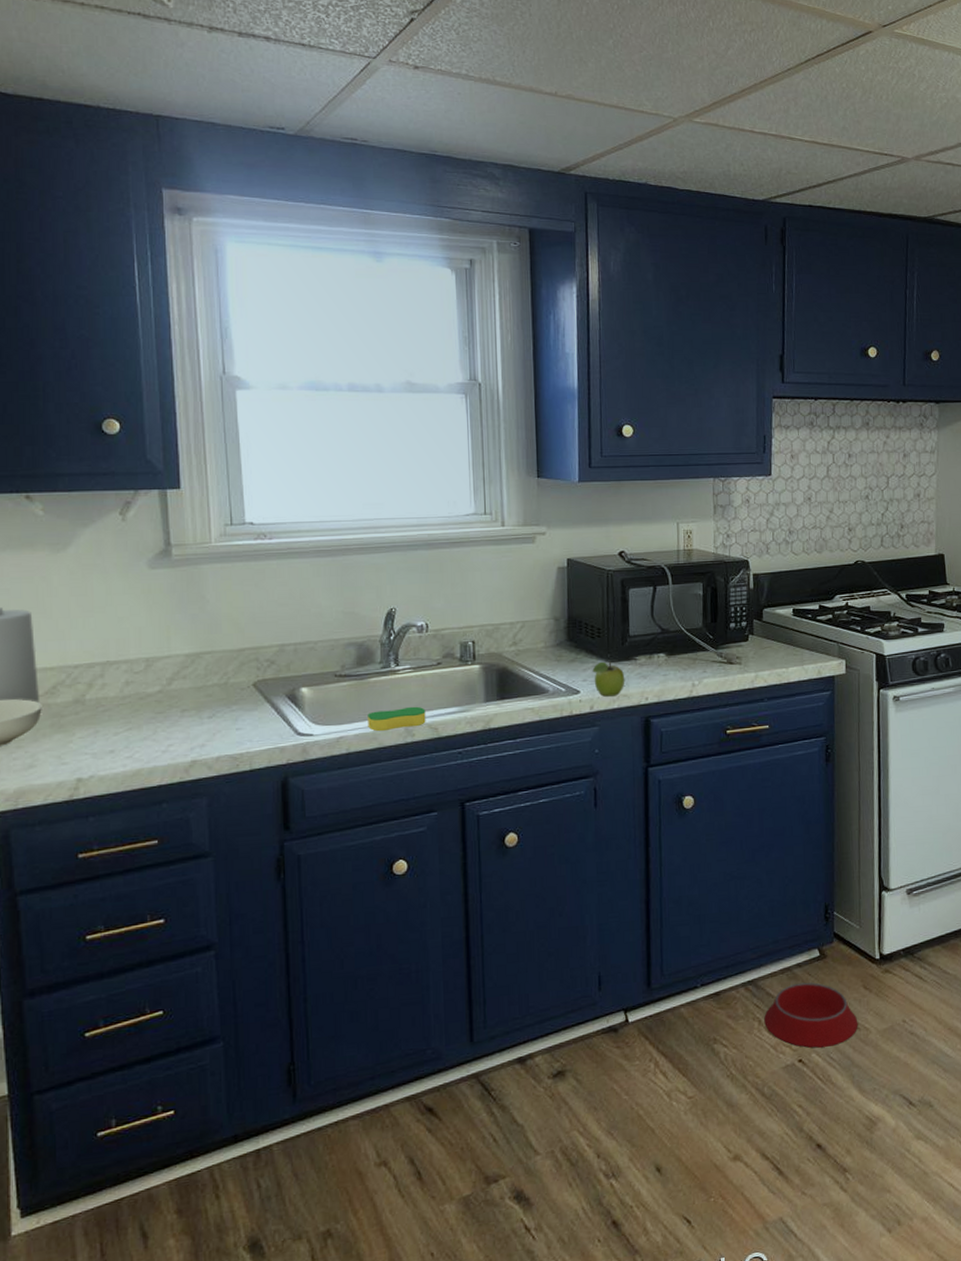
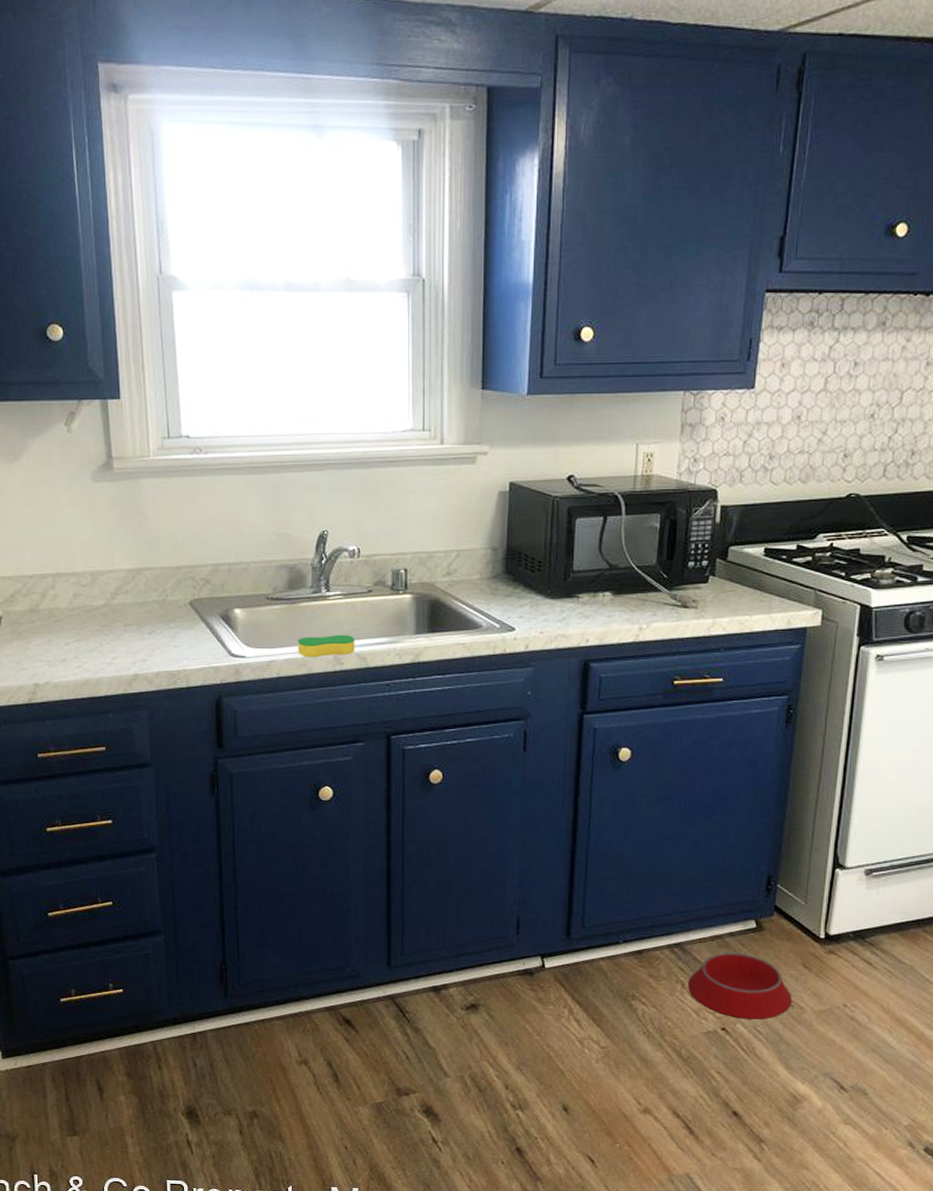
fruit: present [592,661,625,698] -> none [530,598,565,637]

